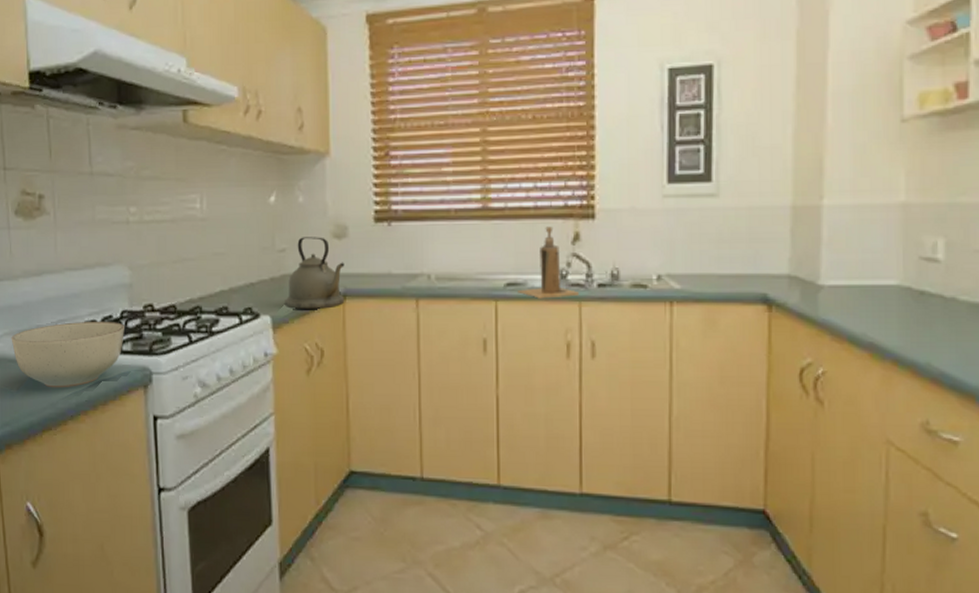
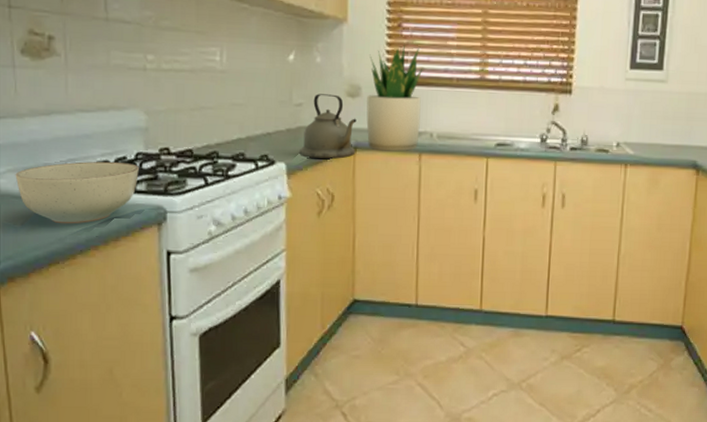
planter: none [355,175,416,298] -> present [366,44,423,152]
soap dispenser: present [518,226,580,299] -> none [506,98,556,158]

